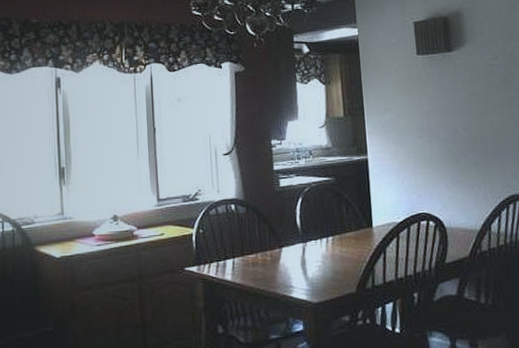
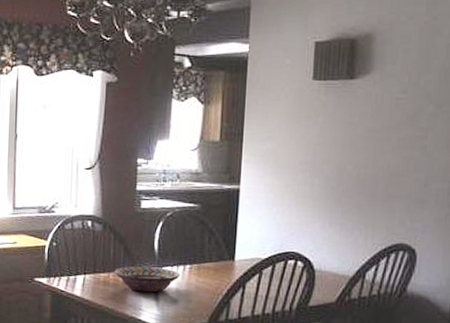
decorative bowl: none [261,242,325,269] -> present [114,266,180,293]

